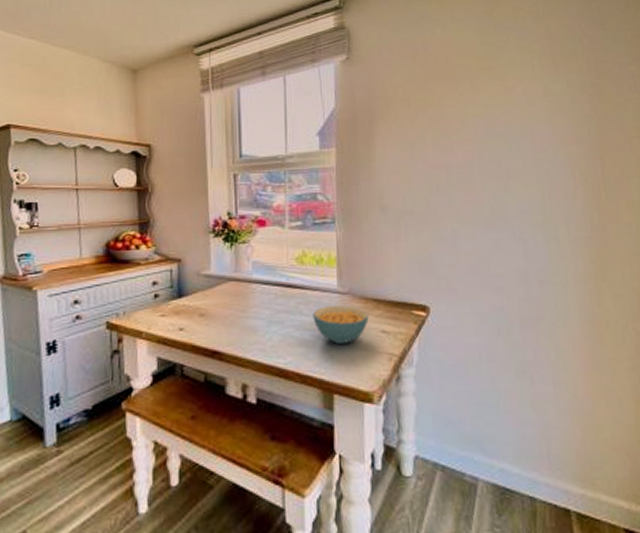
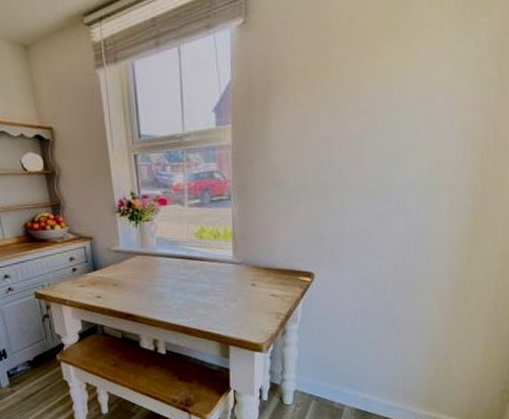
cereal bowl: present [313,305,369,344] -> none [211,274,260,306]

